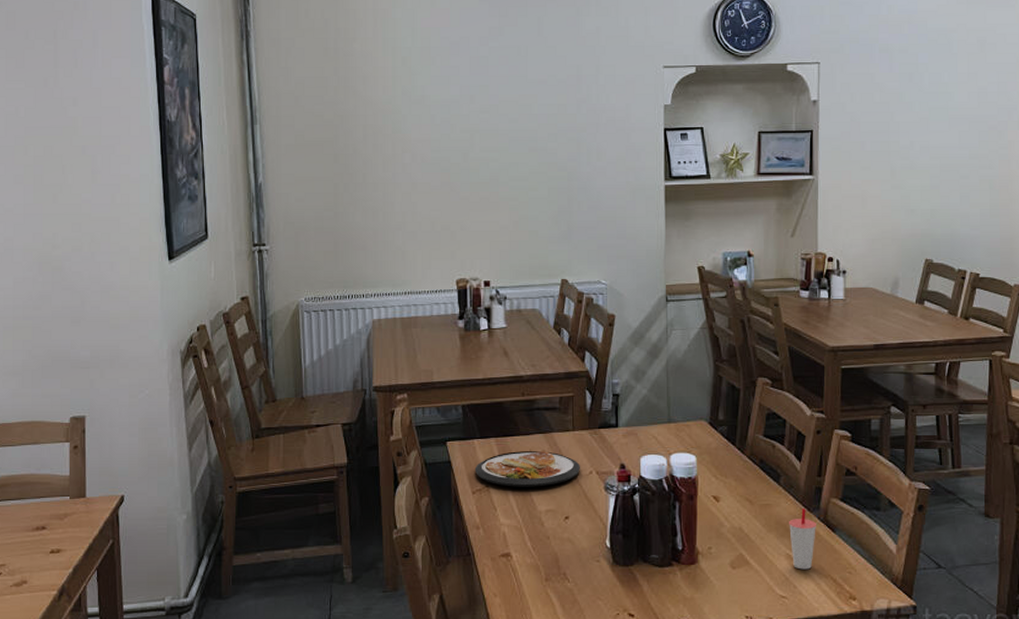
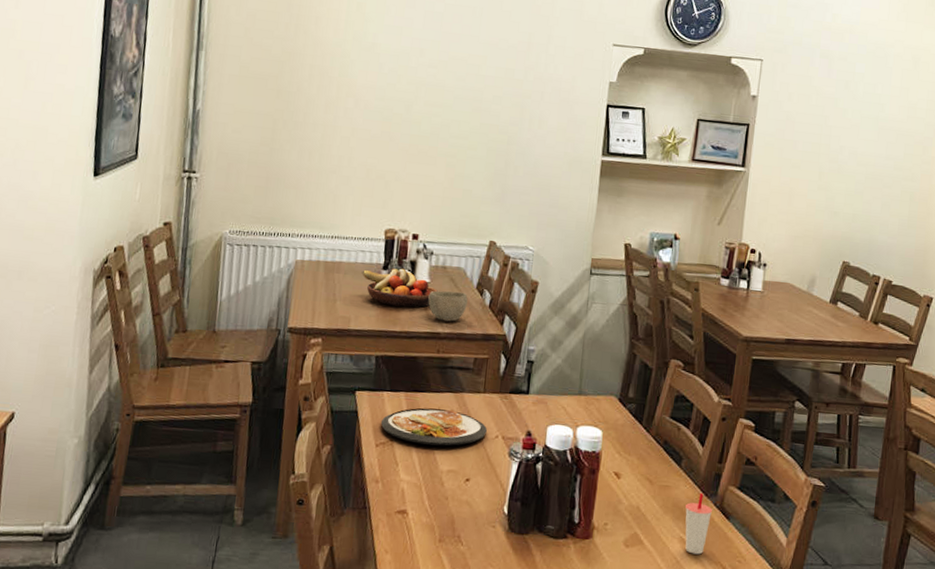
fruit bowl: none [438,316,516,354] -> present [362,268,438,308]
bowl: none [507,333,546,364] -> present [428,290,468,322]

